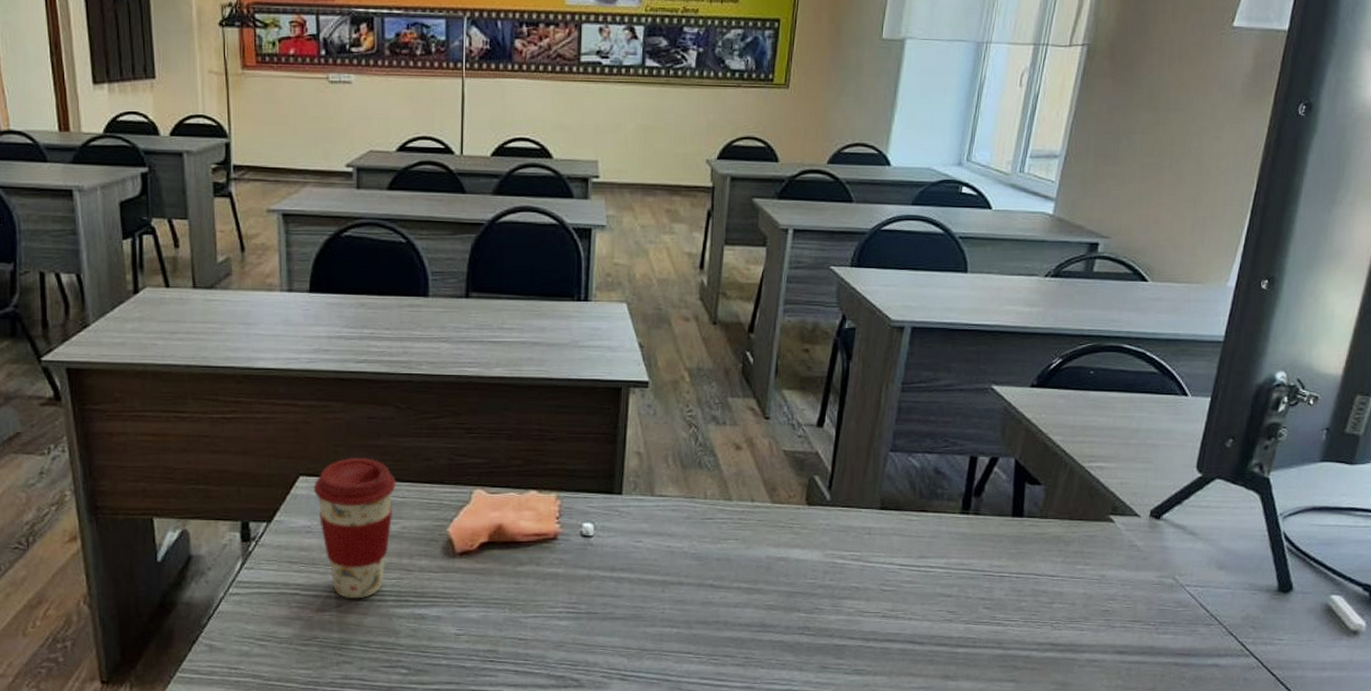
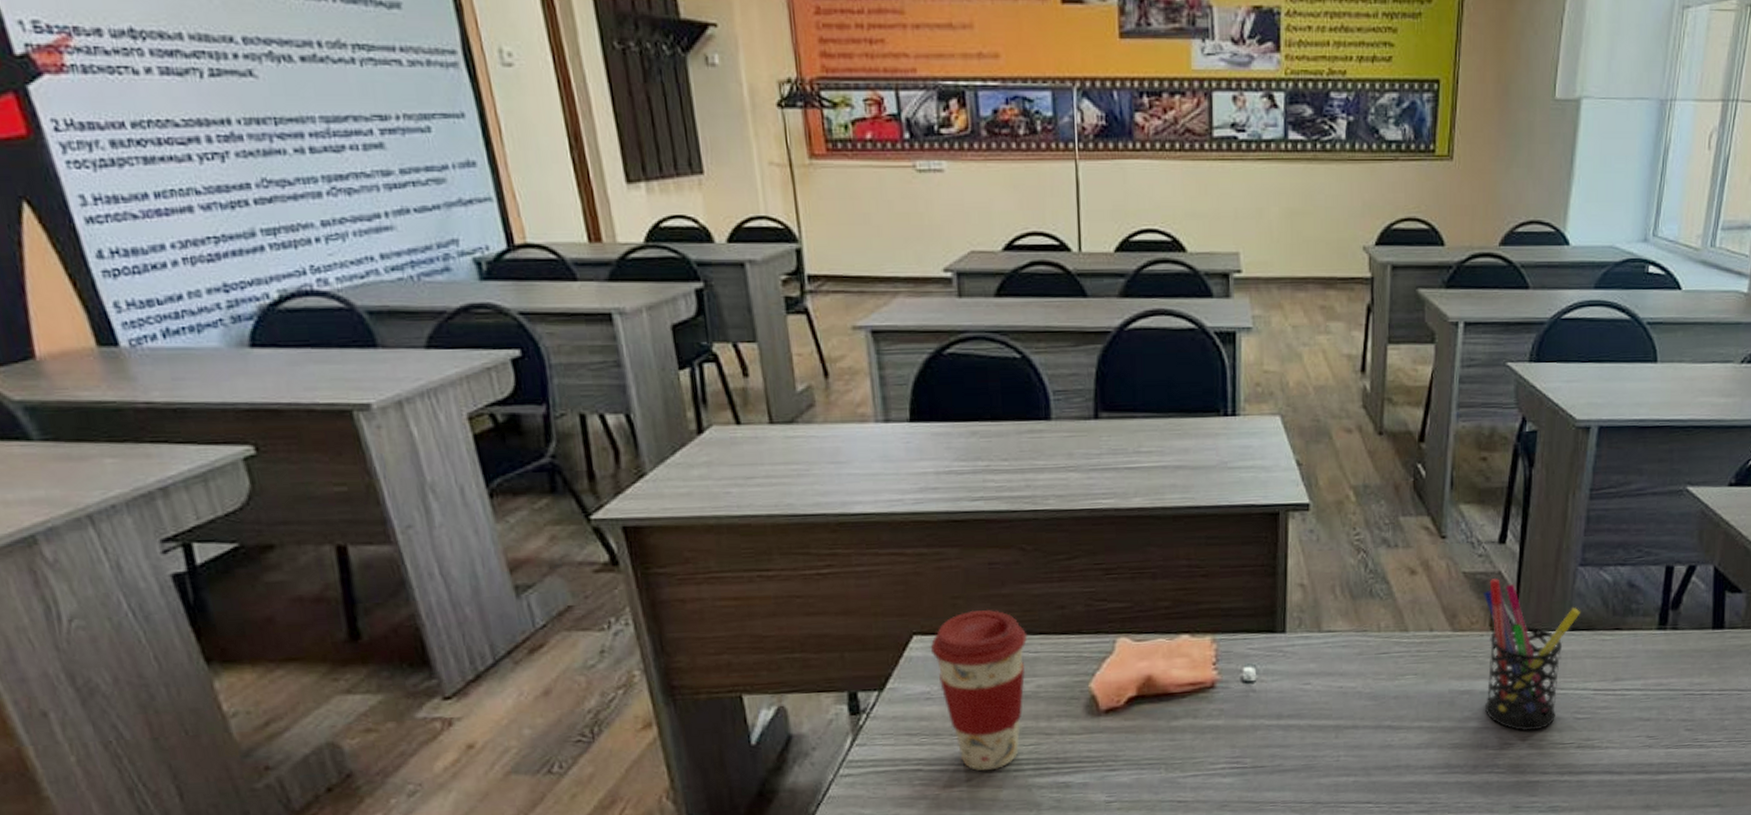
pen holder: none [798,458,889,599] -> present [1483,578,1580,731]

